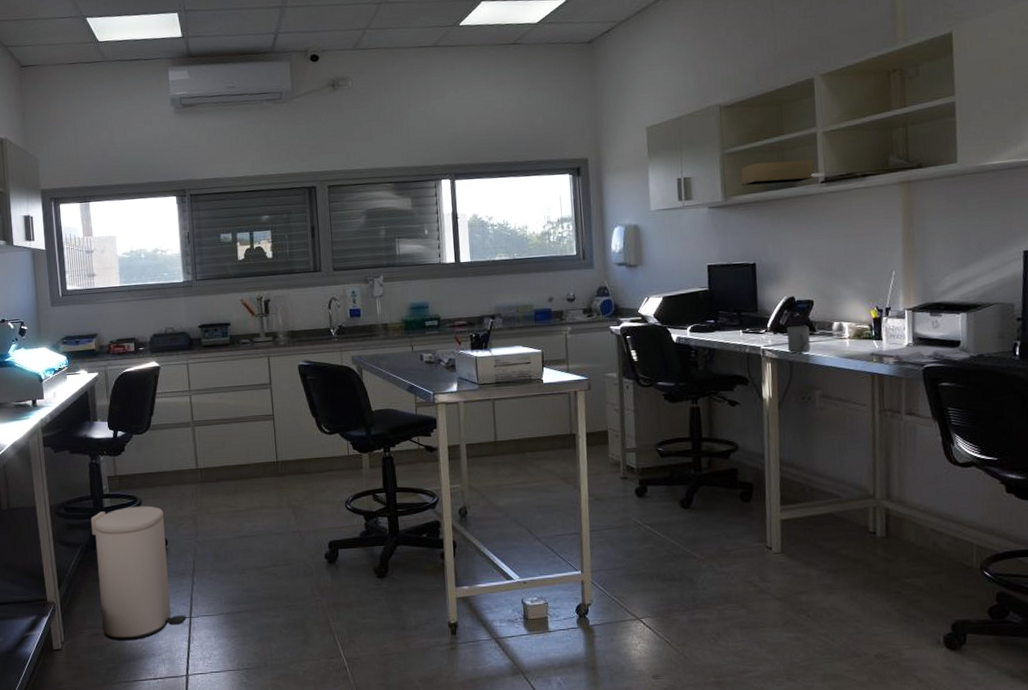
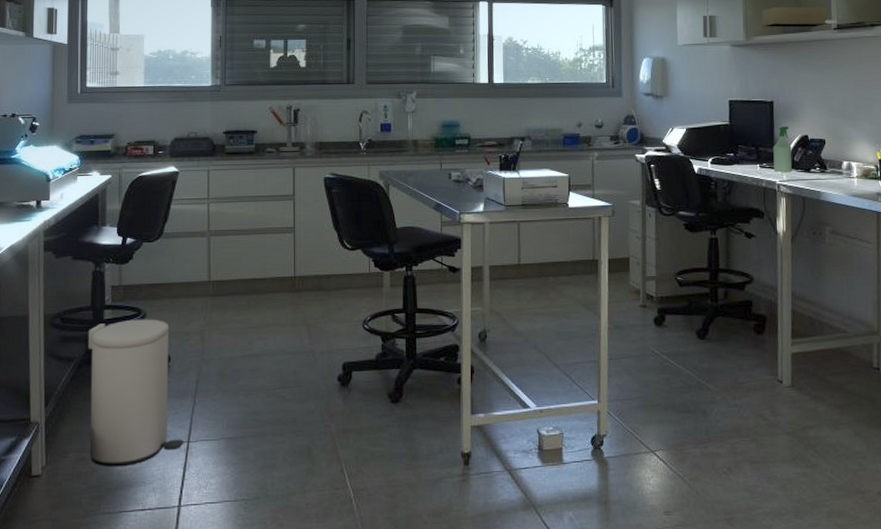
spray bottle: none [756,289,778,338] -> present [773,127,792,173]
mug: present [787,326,811,354] -> none [800,163,822,190]

